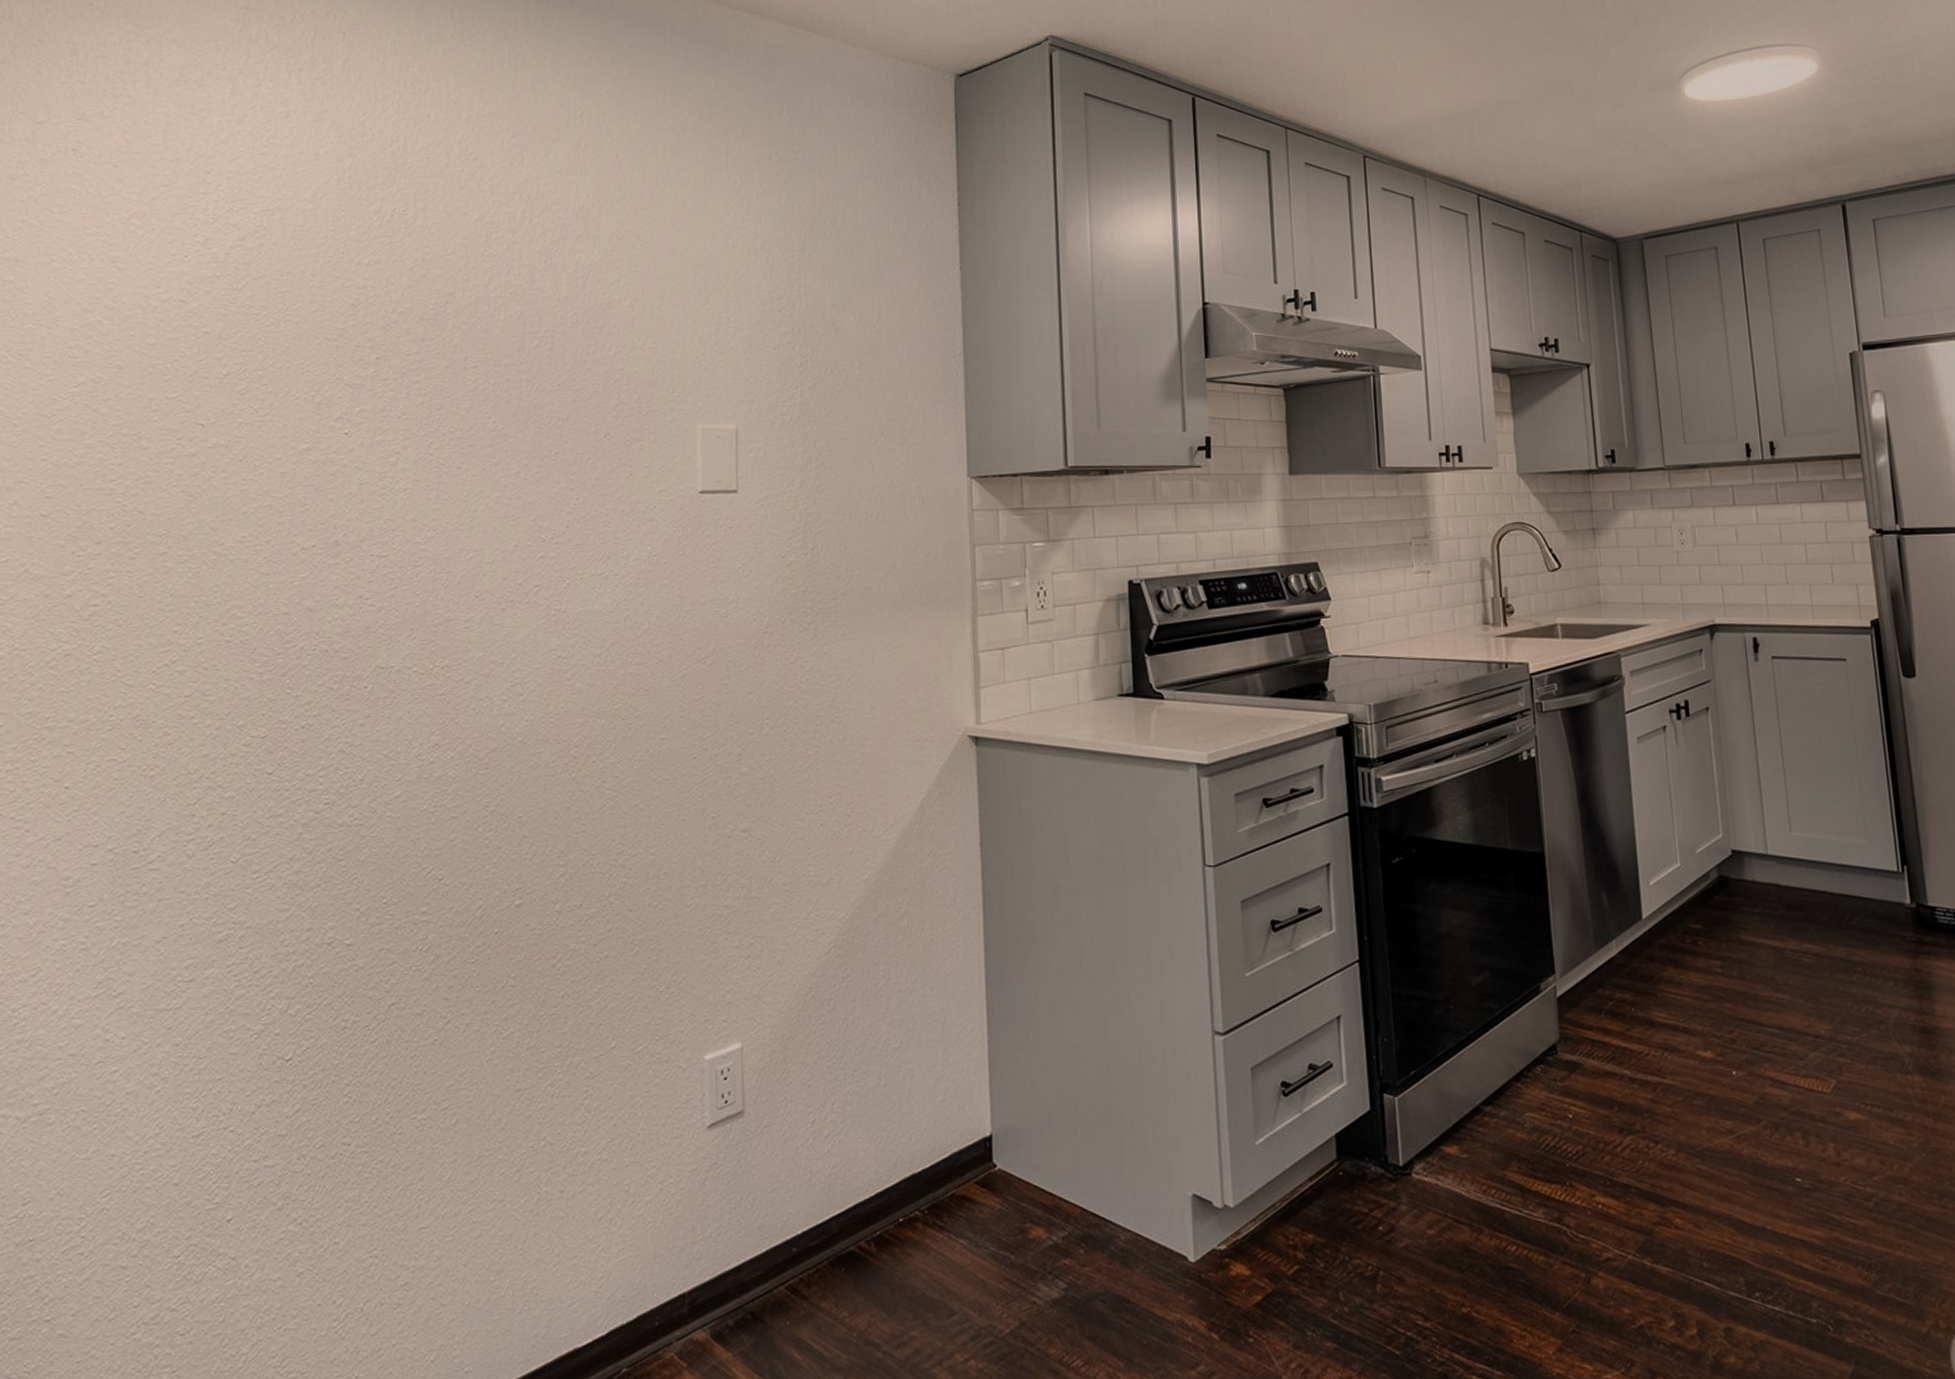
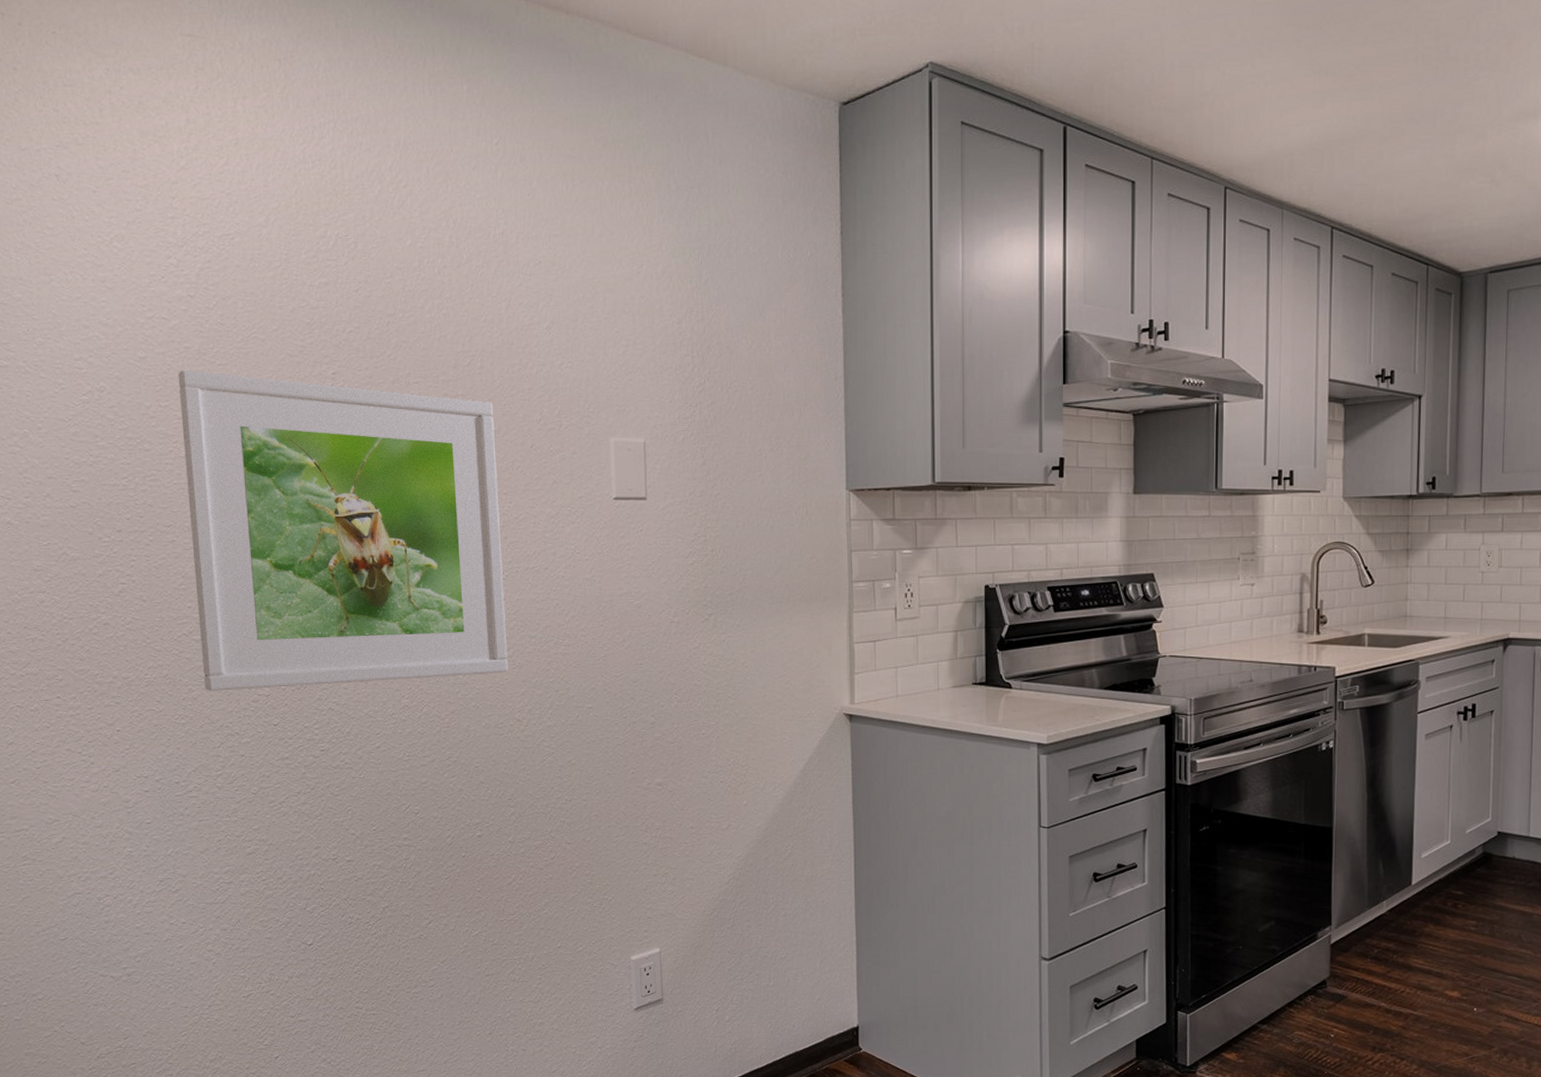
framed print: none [184,356,565,734] -> present [178,369,508,691]

